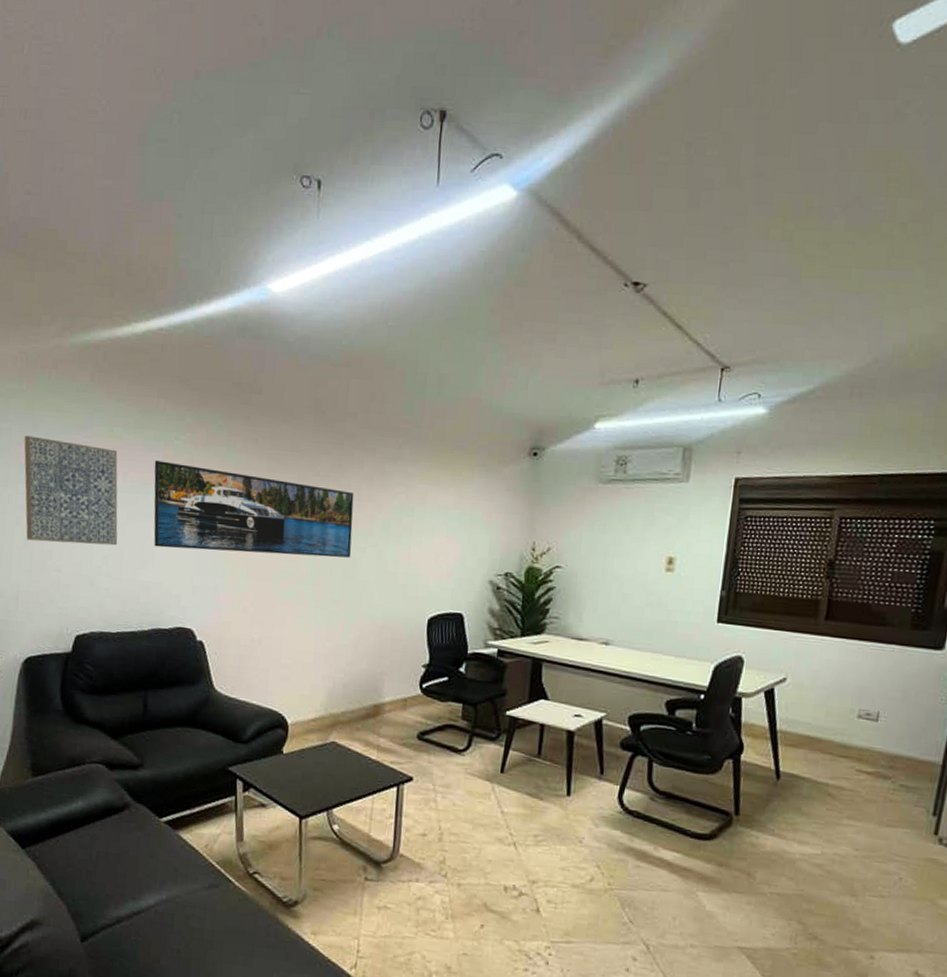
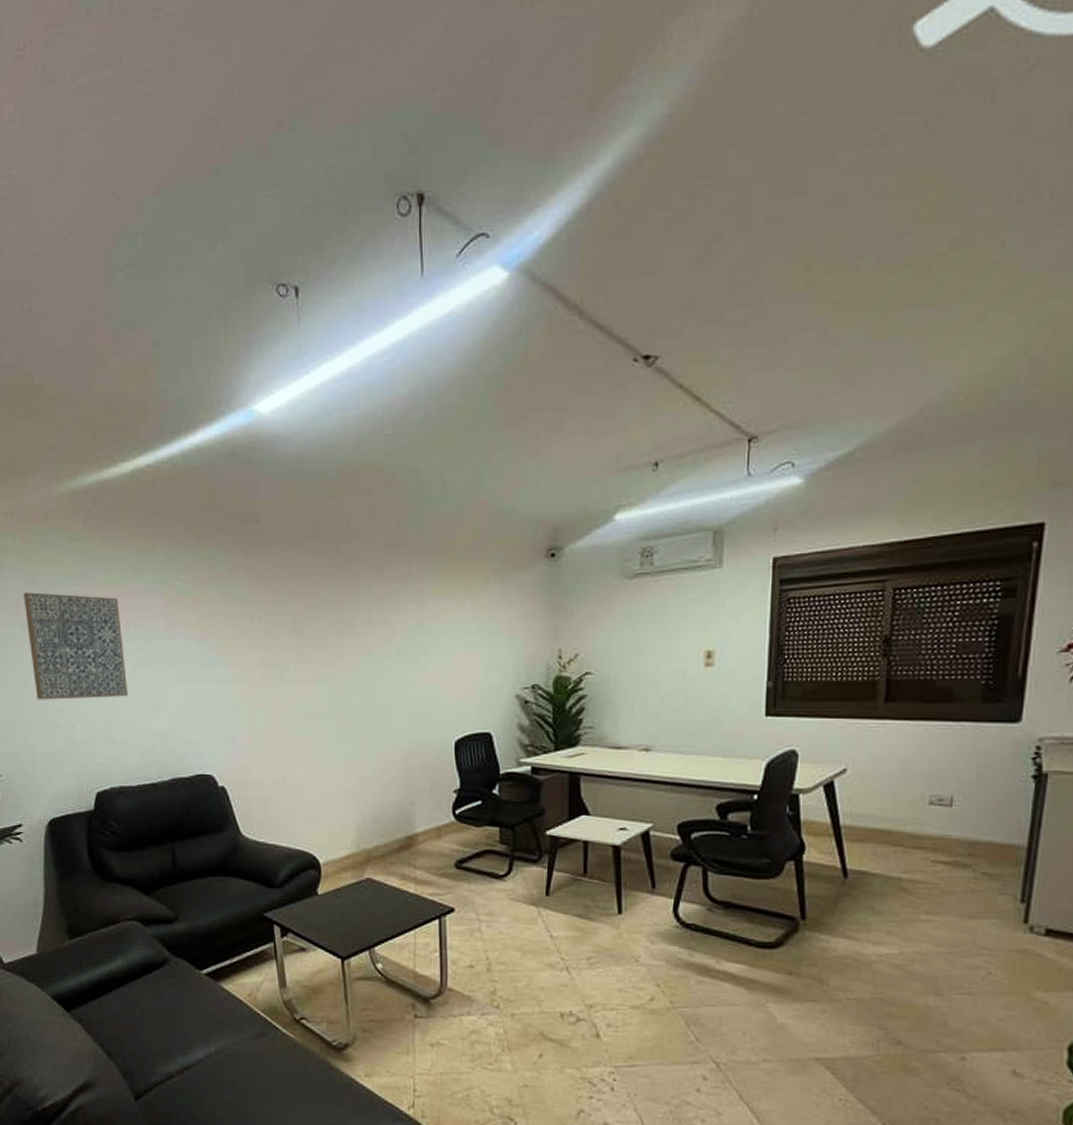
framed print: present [153,460,354,558] -> none [156,604,368,694]

